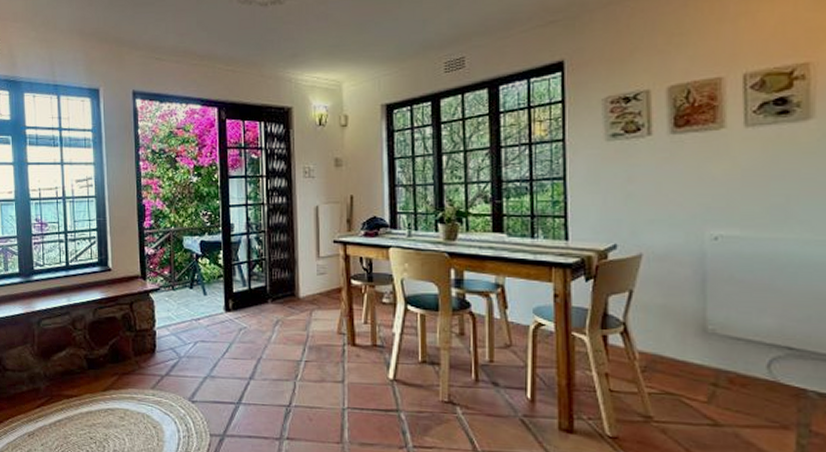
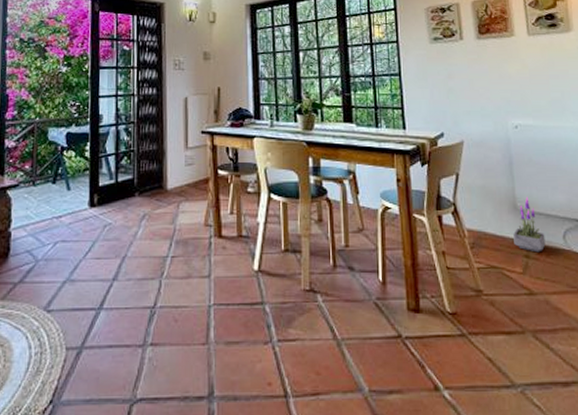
potted plant: none [699,319,742,382] -> present [513,196,546,253]

